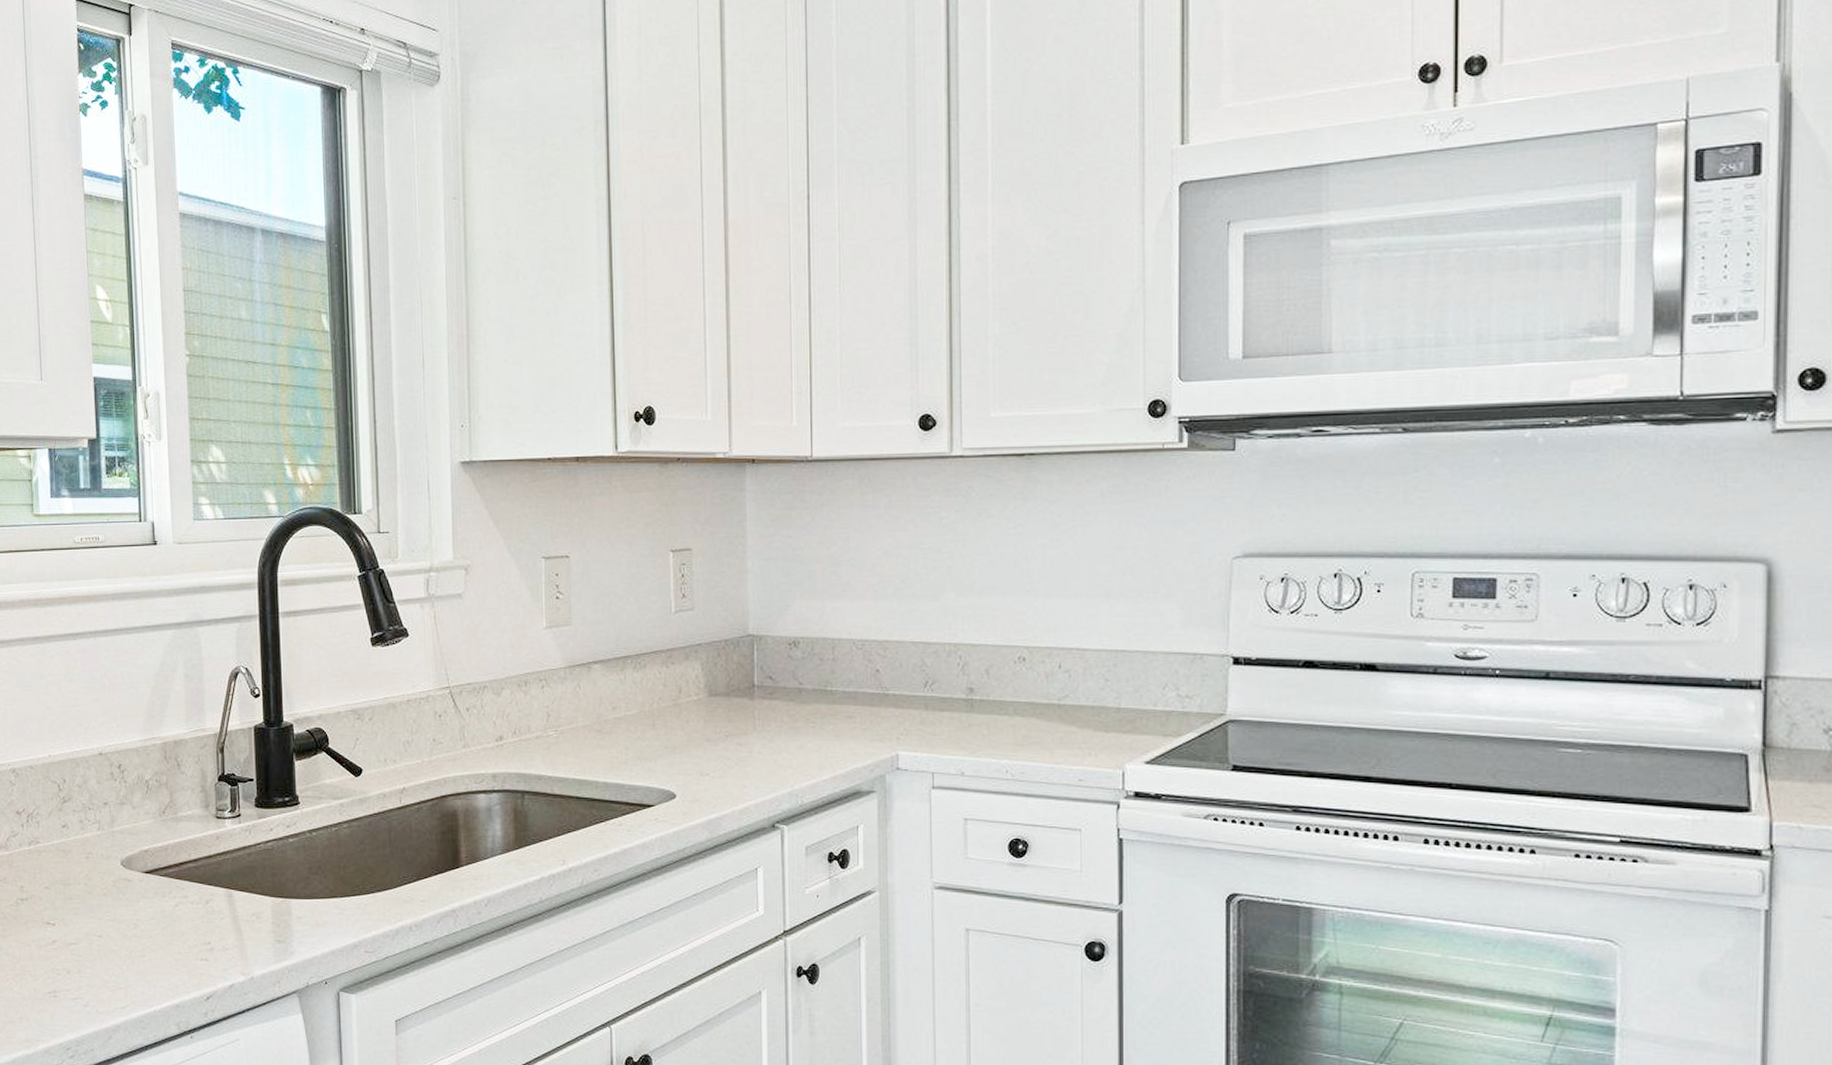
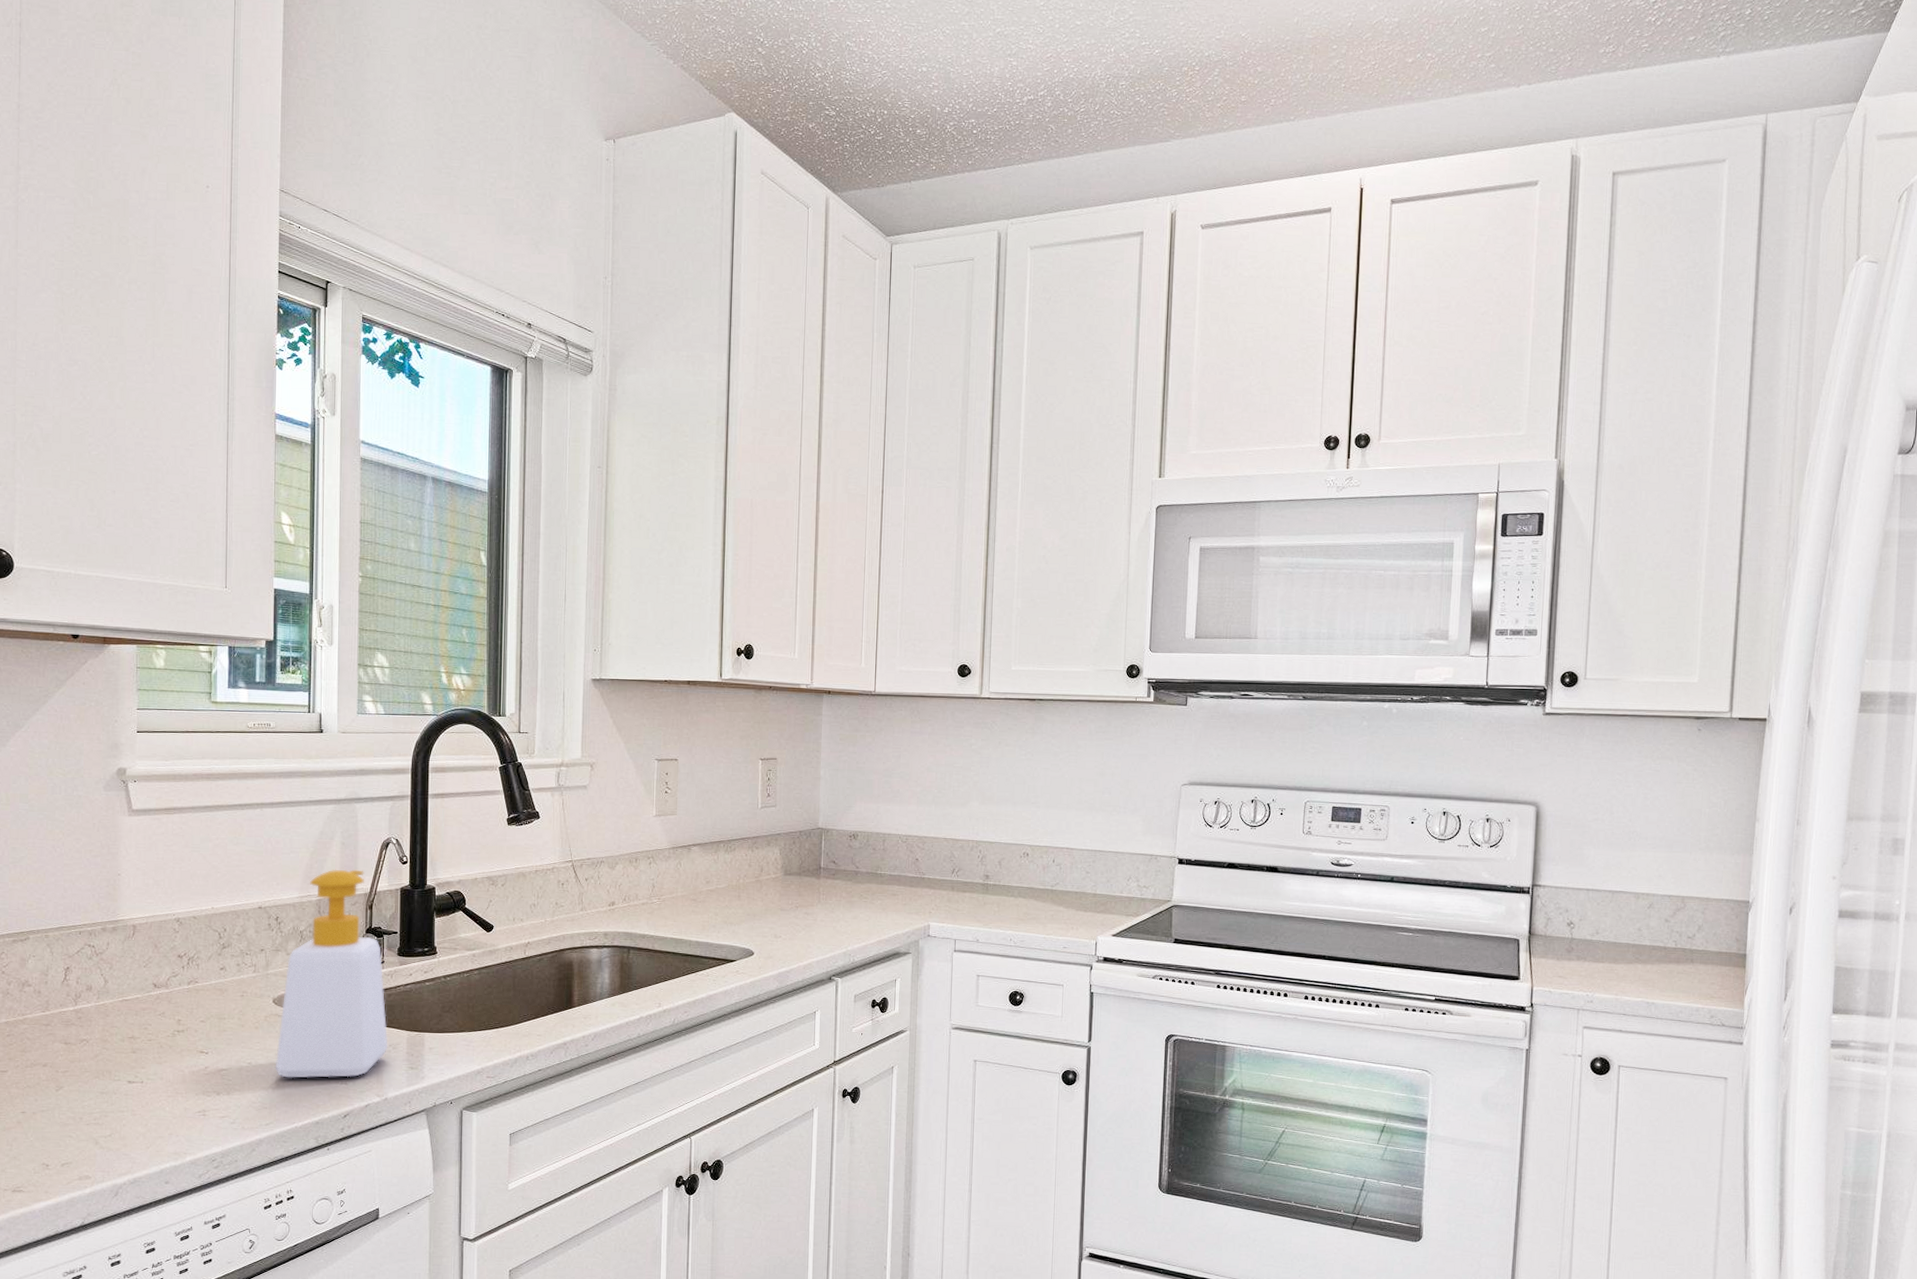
soap bottle: none [127,706,251,954] -> present [275,869,388,1078]

